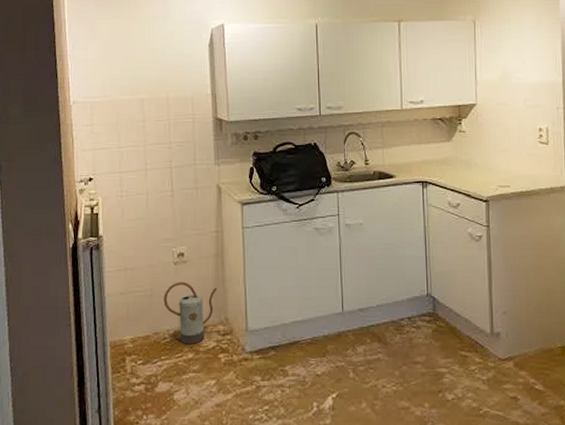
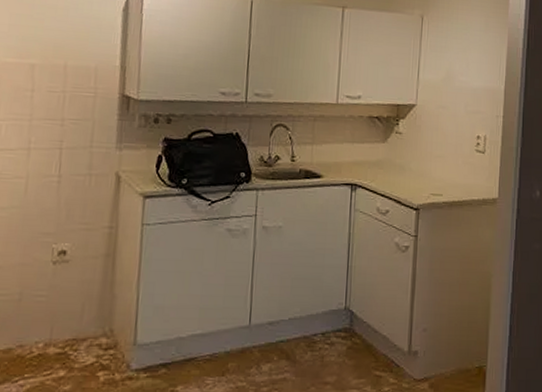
watering can: present [164,281,218,344] -> none [34,284,104,360]

